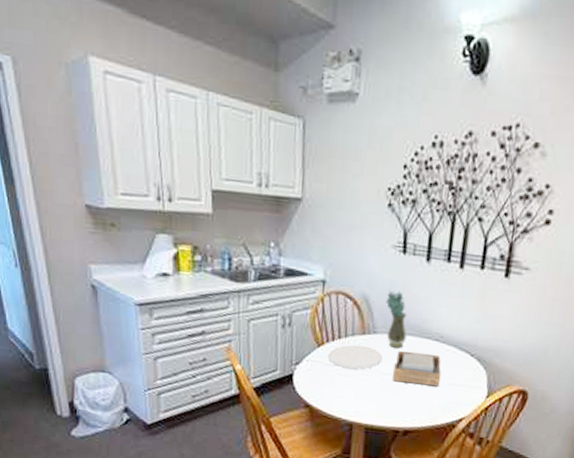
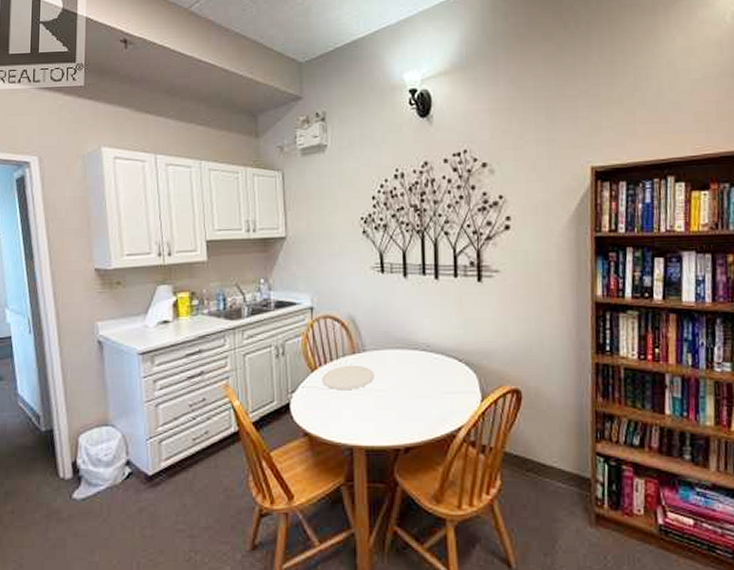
vase: present [385,290,408,349] -> none [370,308,395,363]
napkin holder: present [392,350,441,387] -> none [386,364,434,397]

